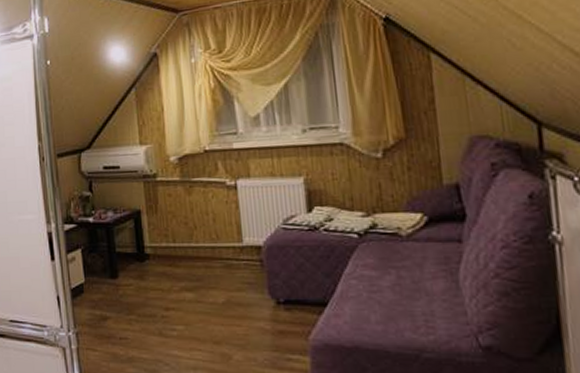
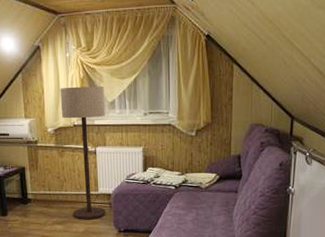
floor lamp: none [184,96,257,285] -> present [60,86,107,220]

